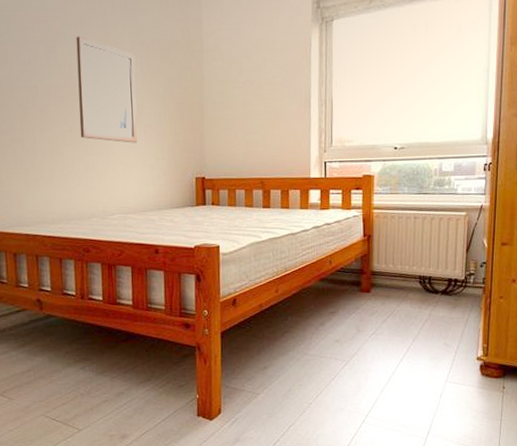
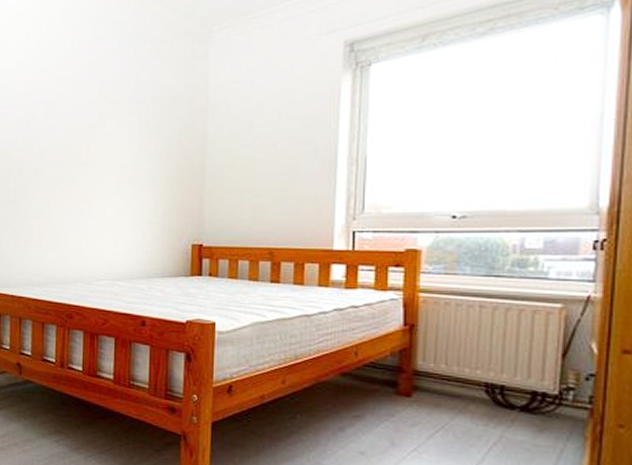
wall art: present [76,36,138,143] -> none [72,96,133,206]

